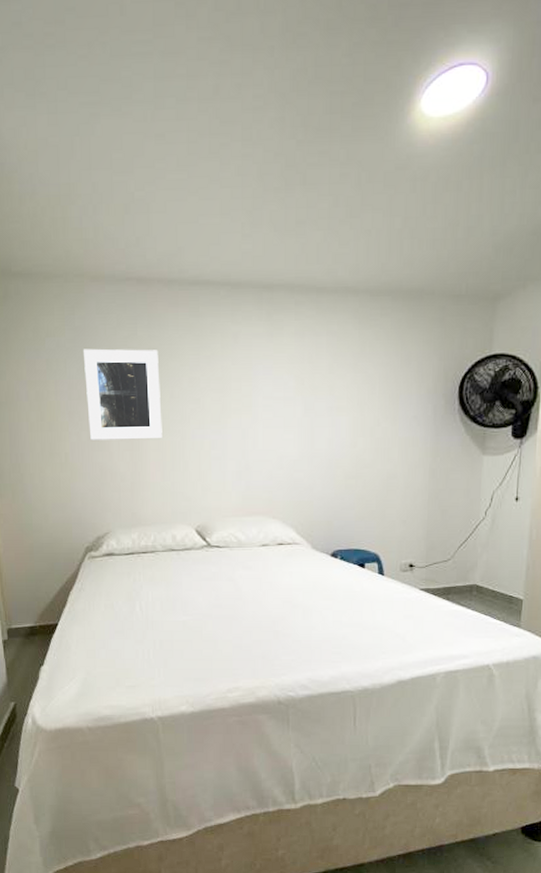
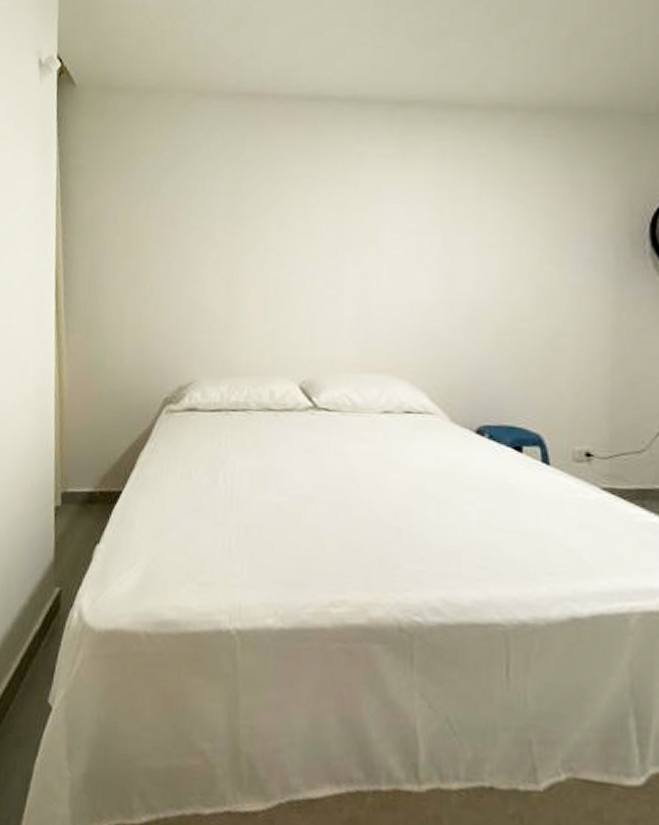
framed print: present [83,348,162,440] -> none [180,168,268,274]

